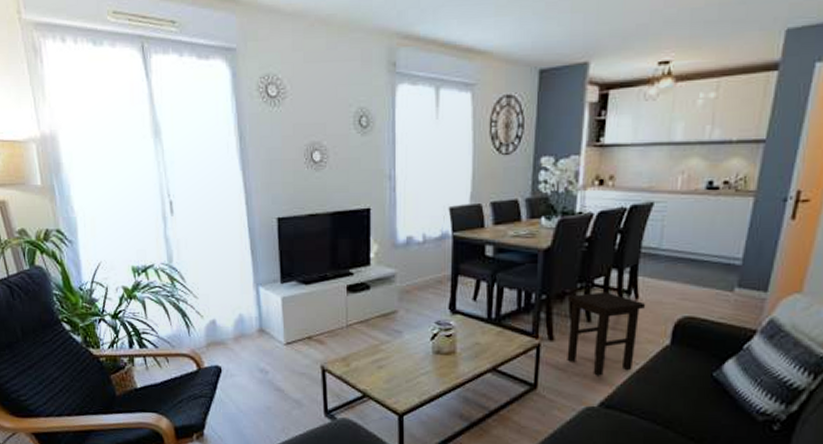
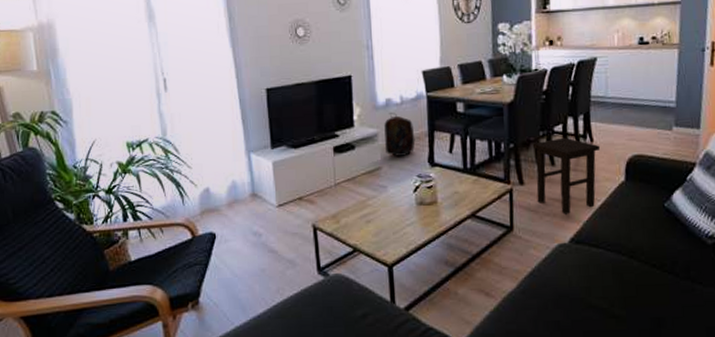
backpack: none [402,252,437,300] -> present [384,113,416,156]

